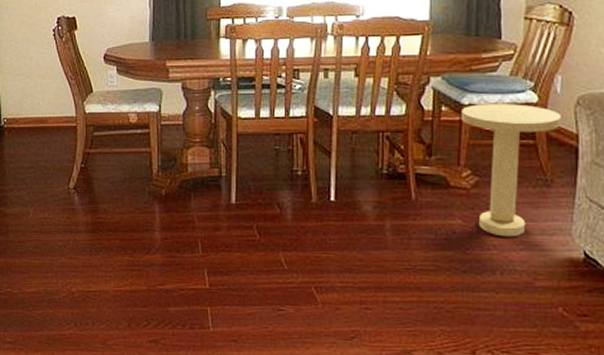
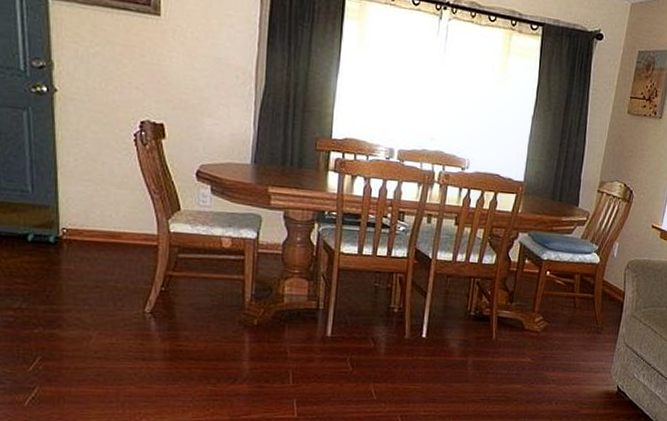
side table: present [460,104,562,237] -> none [539,260,615,374]

